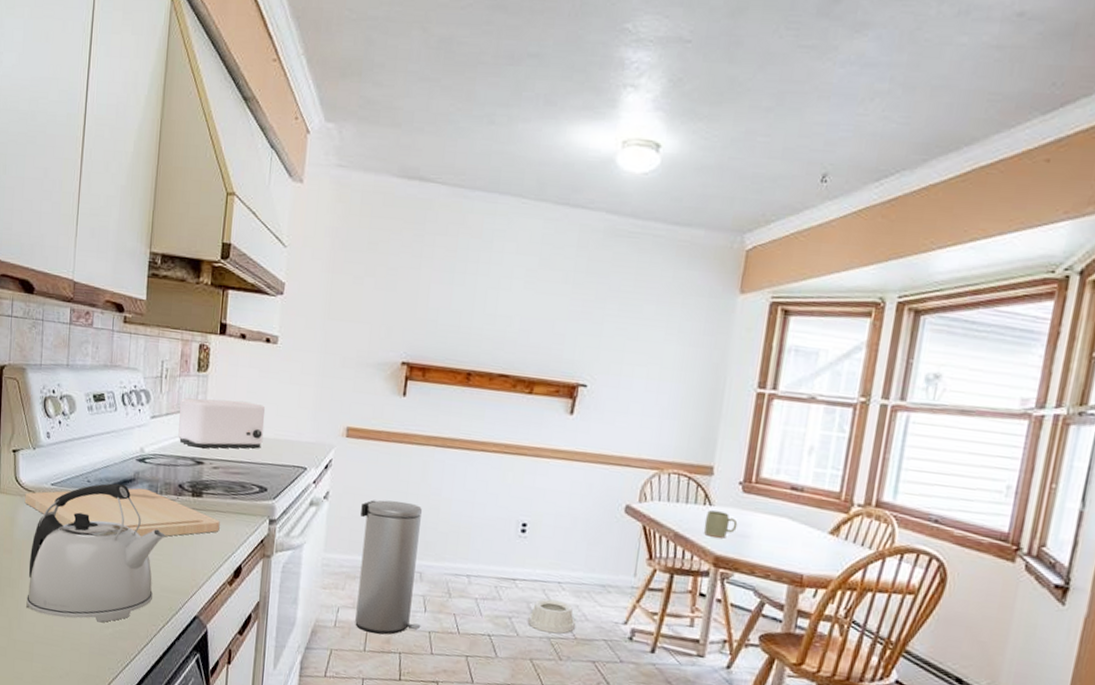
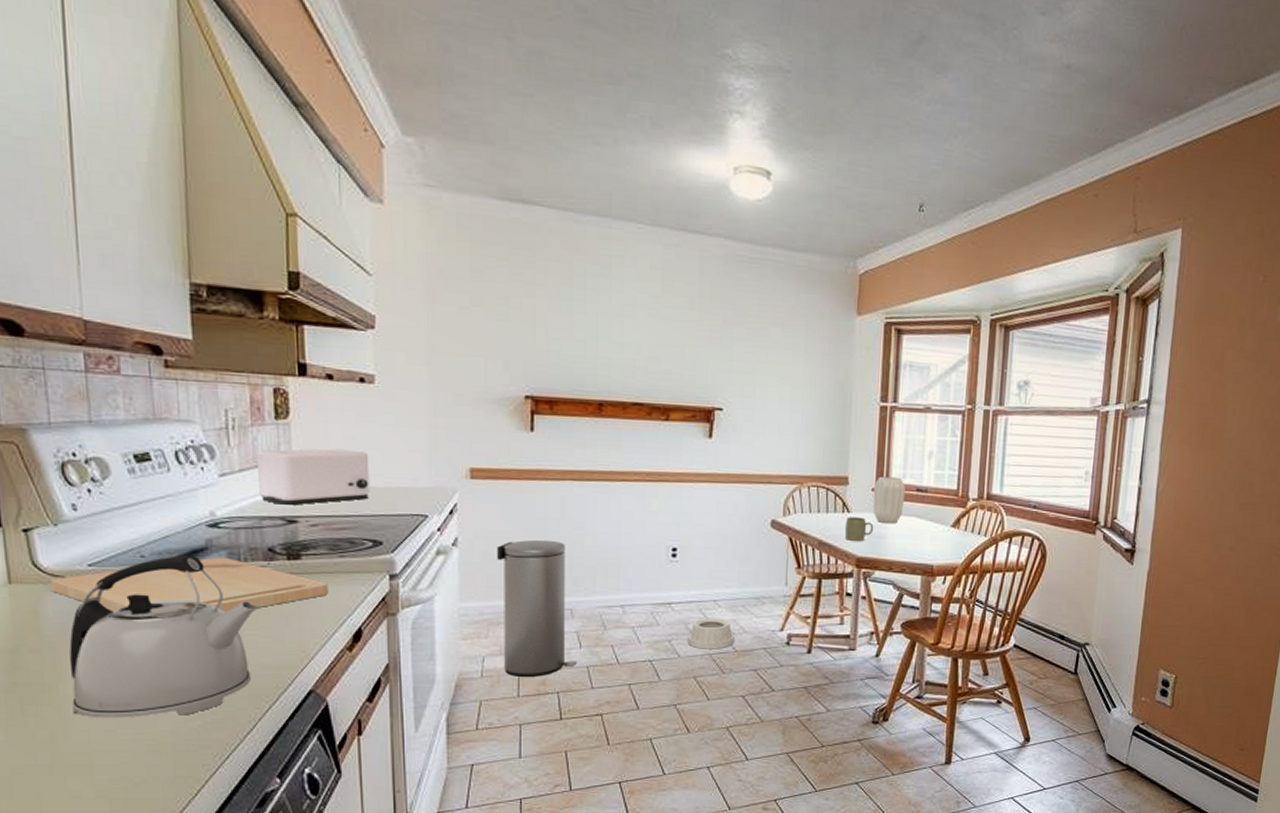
vase: none [738,469,778,523] -> present [872,476,905,524]

